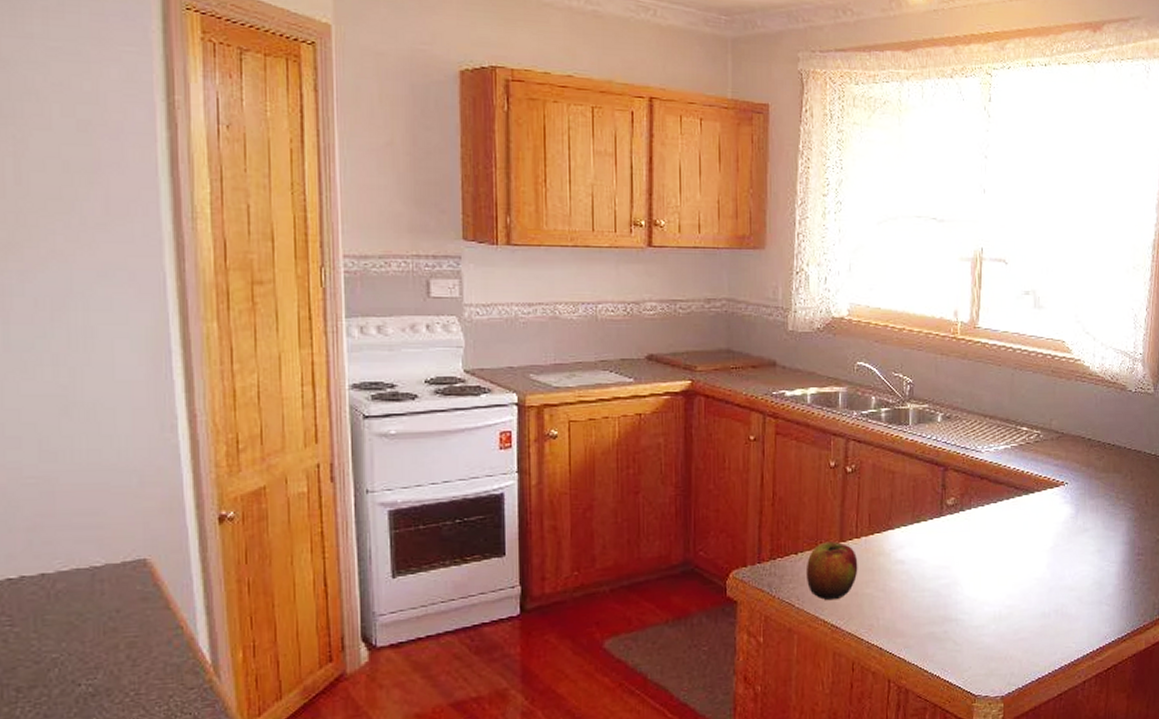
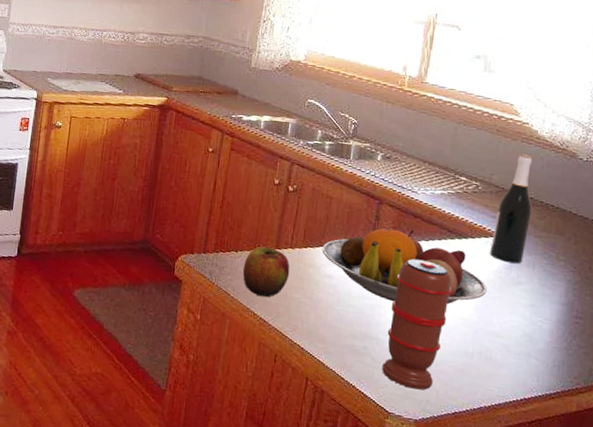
fruit bowl: none [890,493,1057,576] -> present [322,228,487,305]
spice grinder: none [965,524,1024,665] -> present [382,258,452,390]
wine bottle: none [1056,393,1092,511] -> present [490,154,533,264]

